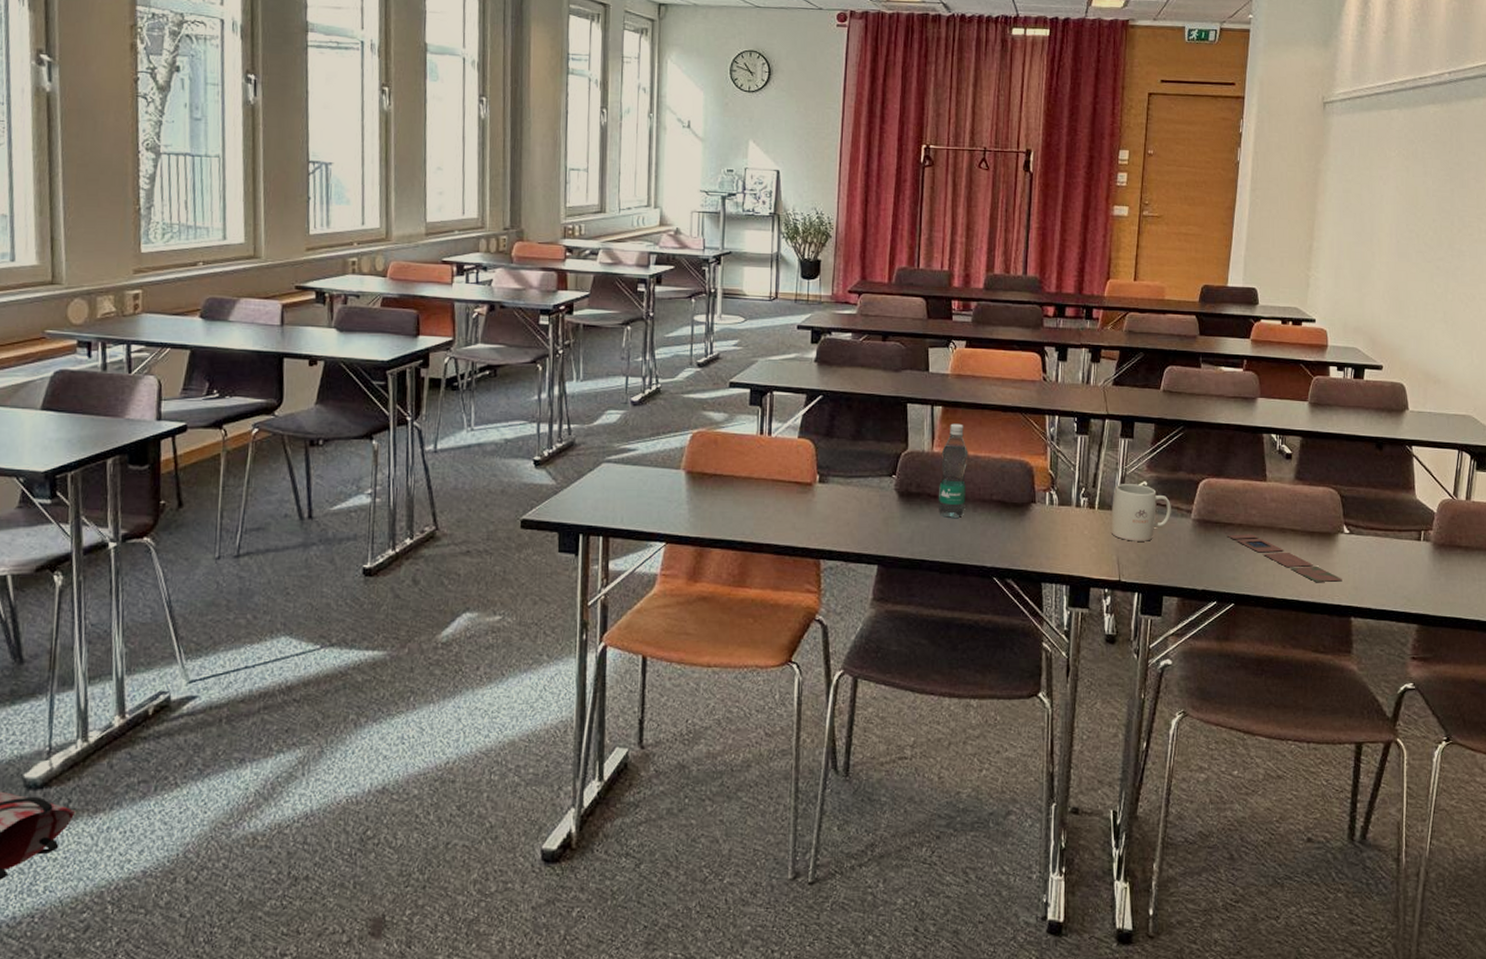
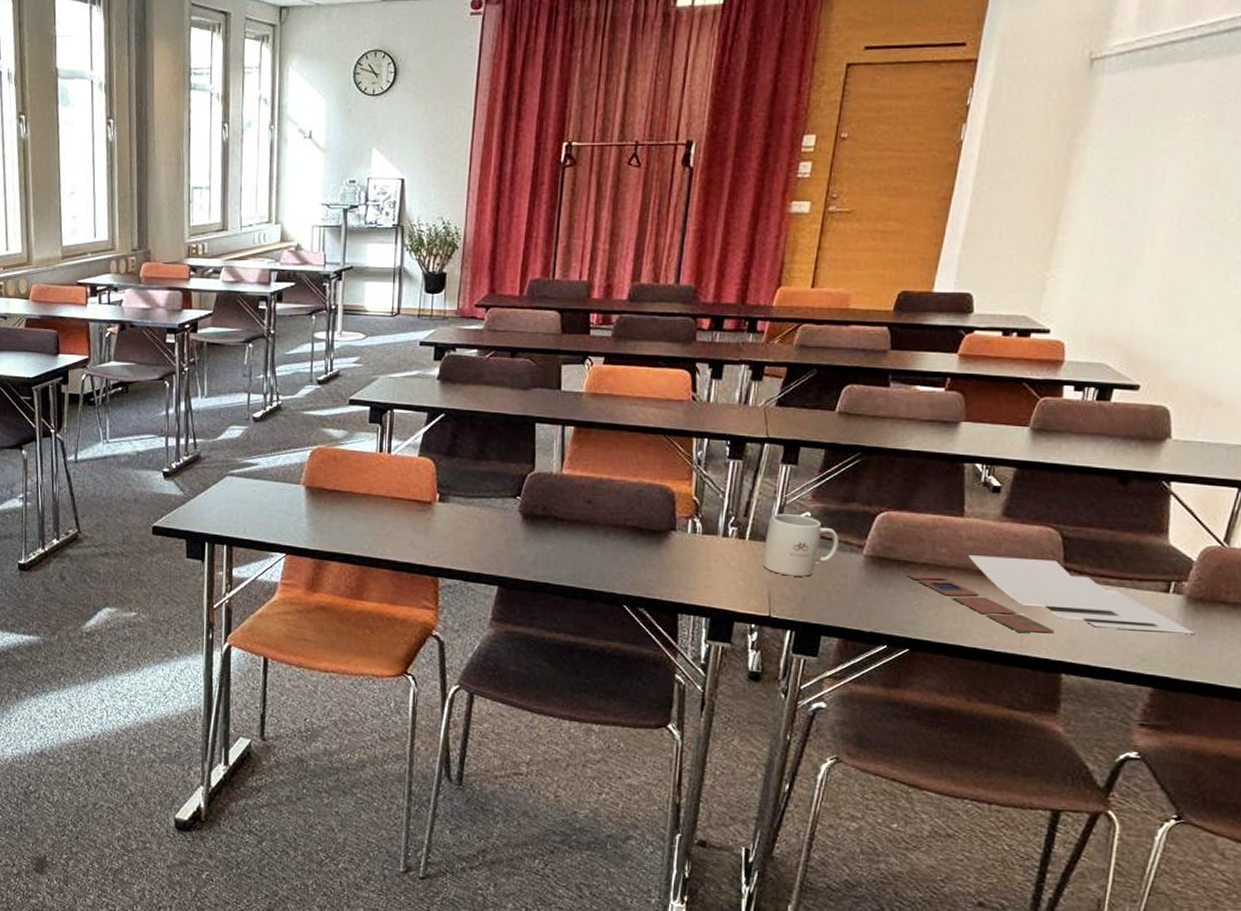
bottle: present [938,423,969,519] -> none [565,444,602,543]
papers: none [1272,515,1442,575] -> present [968,555,1196,634]

